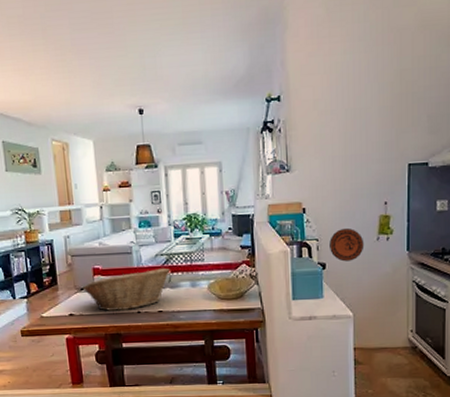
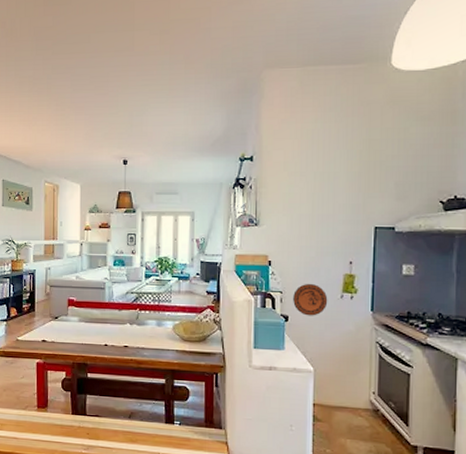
fruit basket: present [82,267,170,311] -> none [56,304,139,342]

